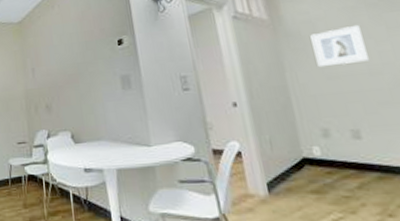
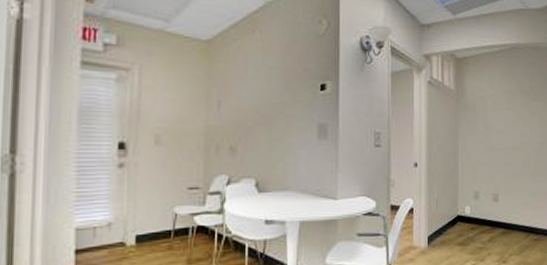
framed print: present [310,25,369,66] -> none [482,108,515,139]

